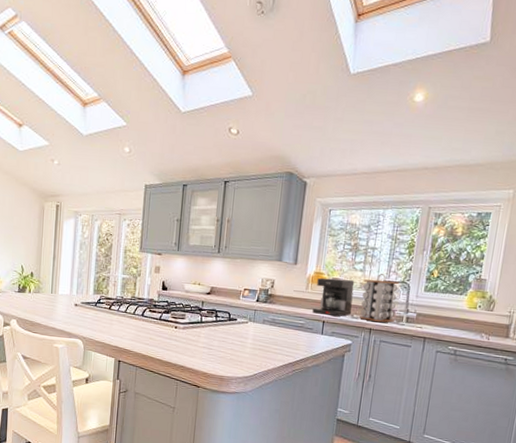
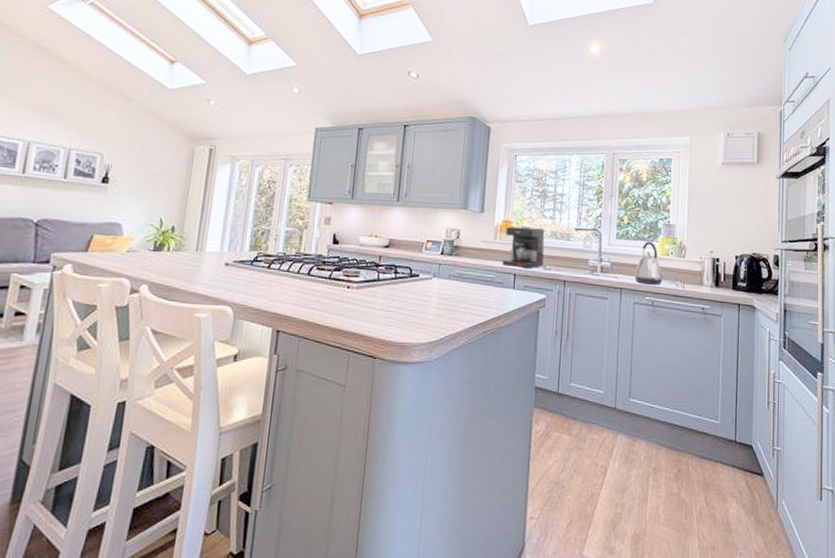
spice rack: present [360,274,399,323] -> none [553,221,590,274]
kettle: none [439,295,469,336] -> present [634,241,663,285]

